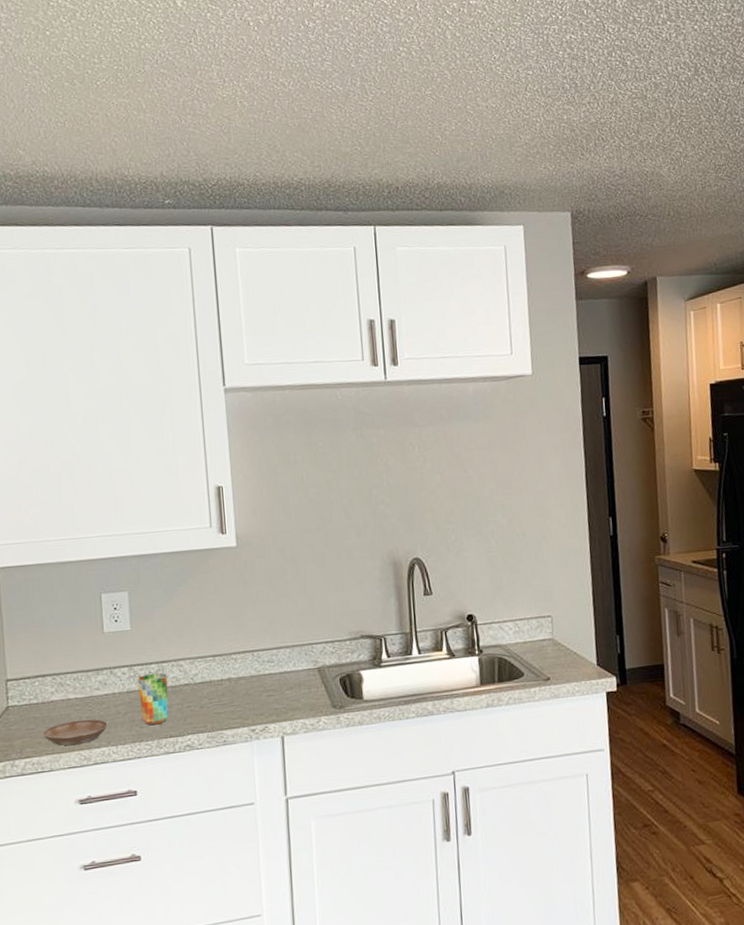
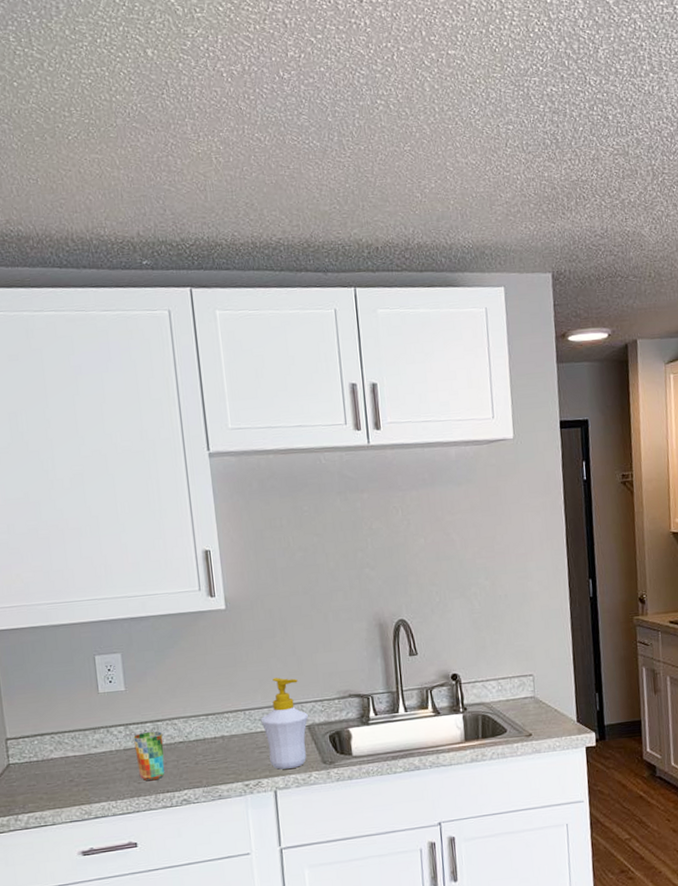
saucer: present [42,719,108,746] -> none [44,775,107,801]
soap bottle: none [269,617,318,714] -> present [261,677,308,770]

